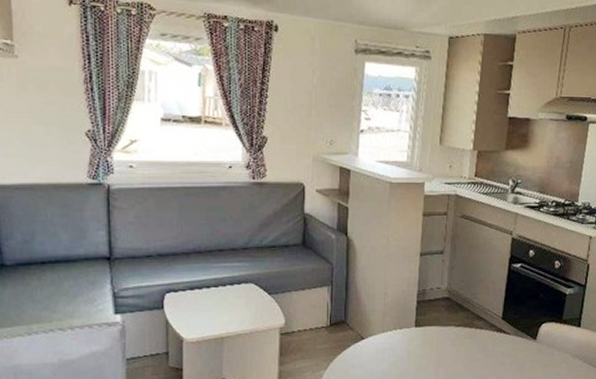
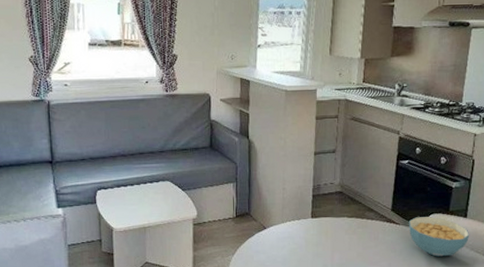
cereal bowl: none [519,326,583,370] -> present [408,217,470,257]

